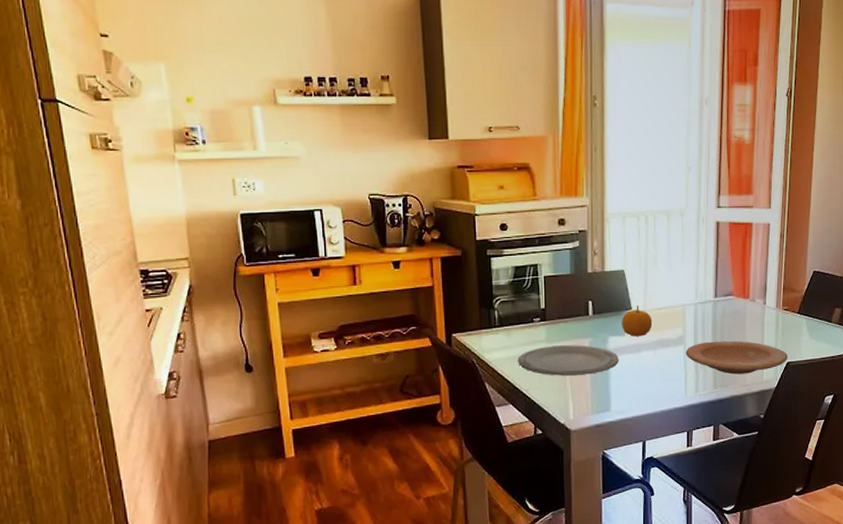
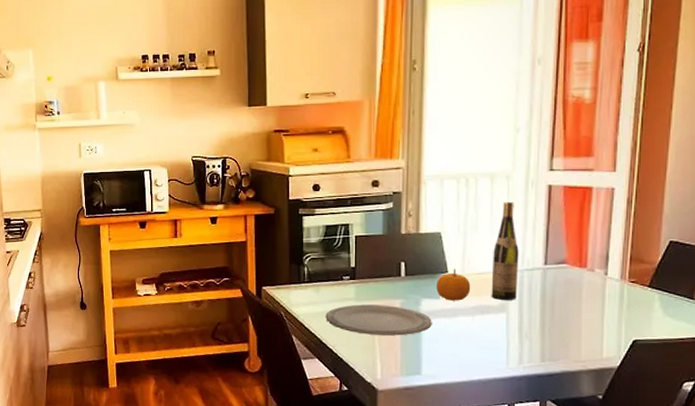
wine bottle: none [670,237,693,333] -> present [491,201,519,300]
plate: present [685,340,787,375] -> none [508,311,634,349]

